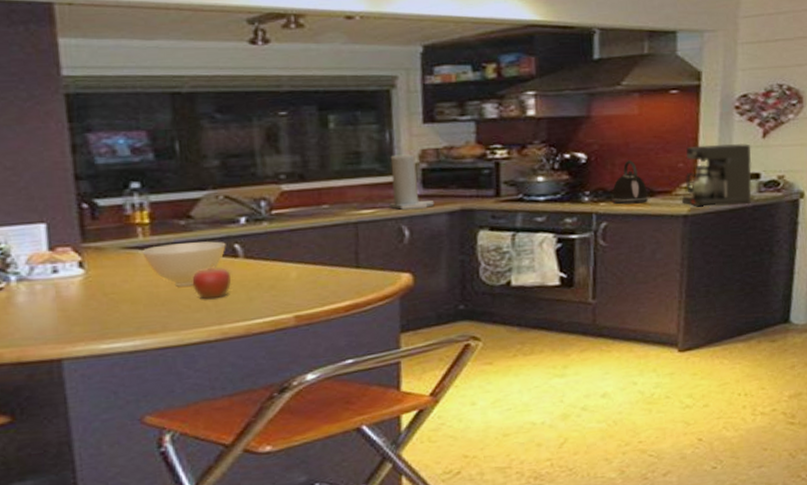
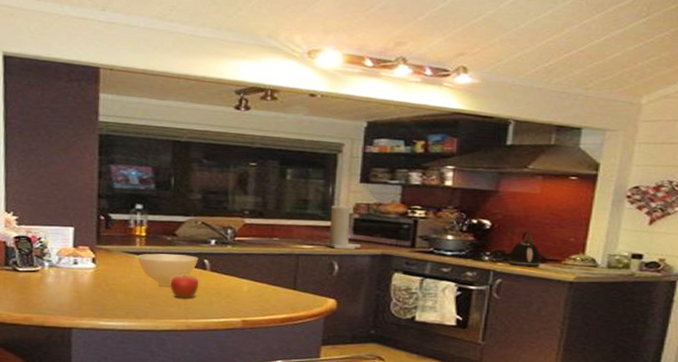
coffee maker: present [682,143,752,208] -> none [570,224,638,280]

